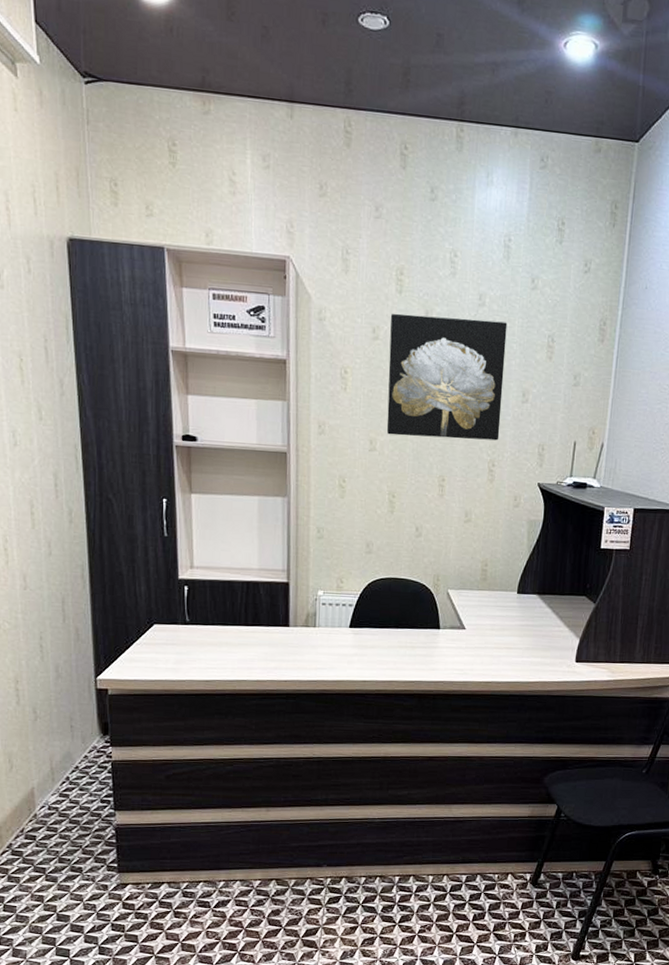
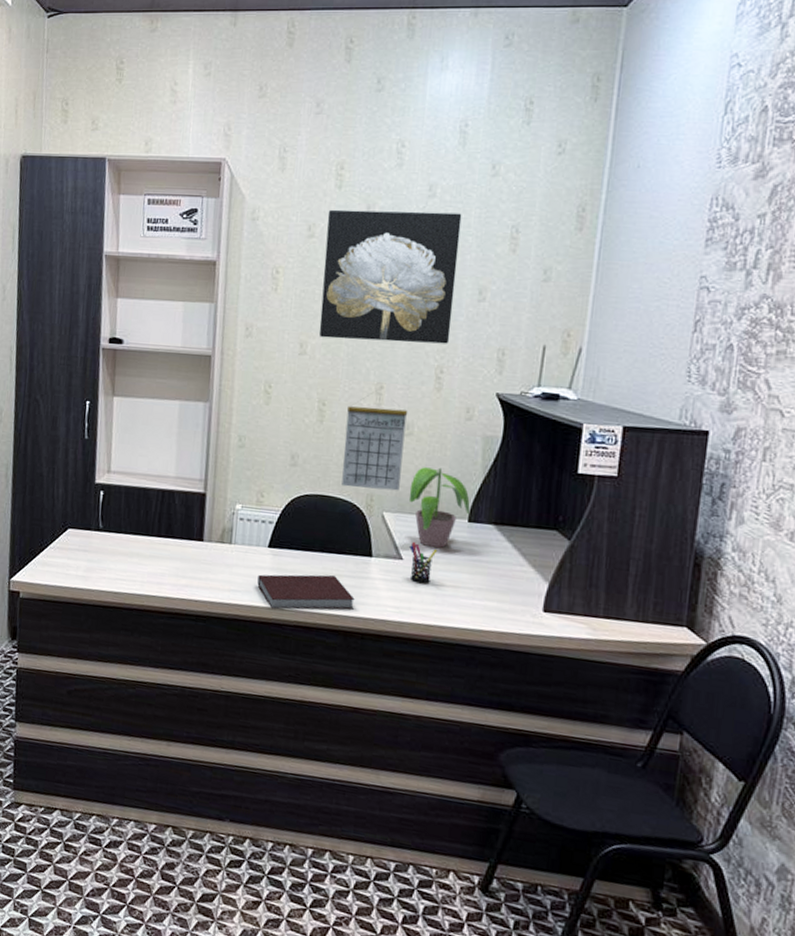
notebook: none [341,647,427,682] -> present [257,574,355,610]
calendar: none [412,482,467,571] -> present [341,389,408,491]
potted plant: none [469,549,519,618] -> present [408,467,470,548]
pen holder: none [471,613,494,648] -> present [409,541,438,584]

